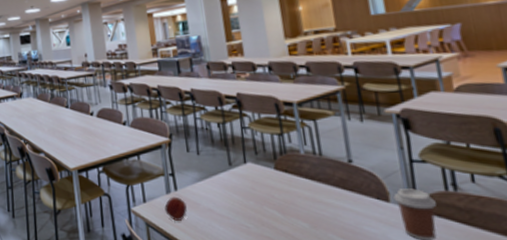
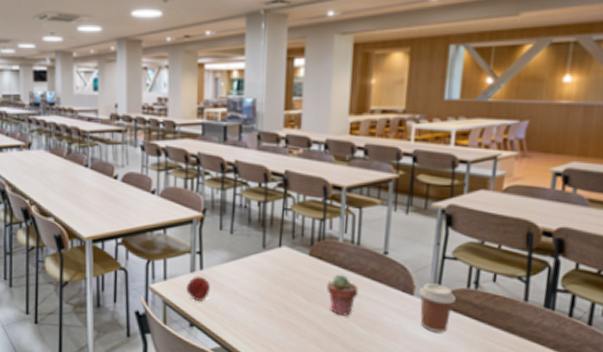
potted succulent: none [298,185,332,228] -> present [327,274,359,316]

